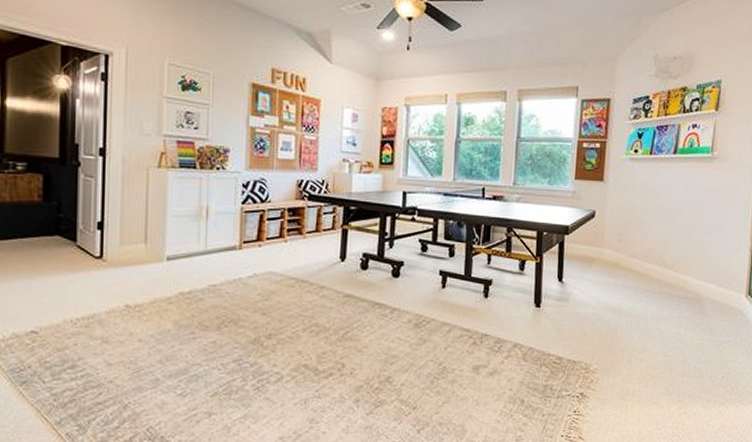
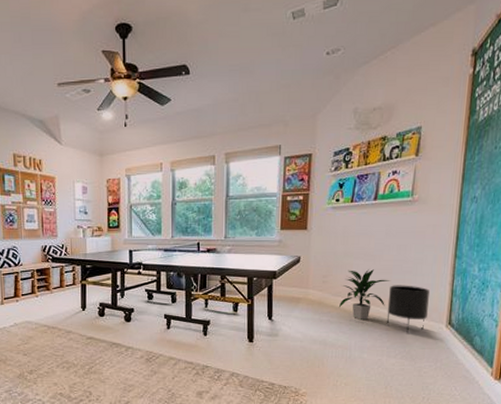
indoor plant: none [634,228,690,286] -> present [338,269,391,320]
planter: none [684,248,729,304] -> present [386,285,430,334]

